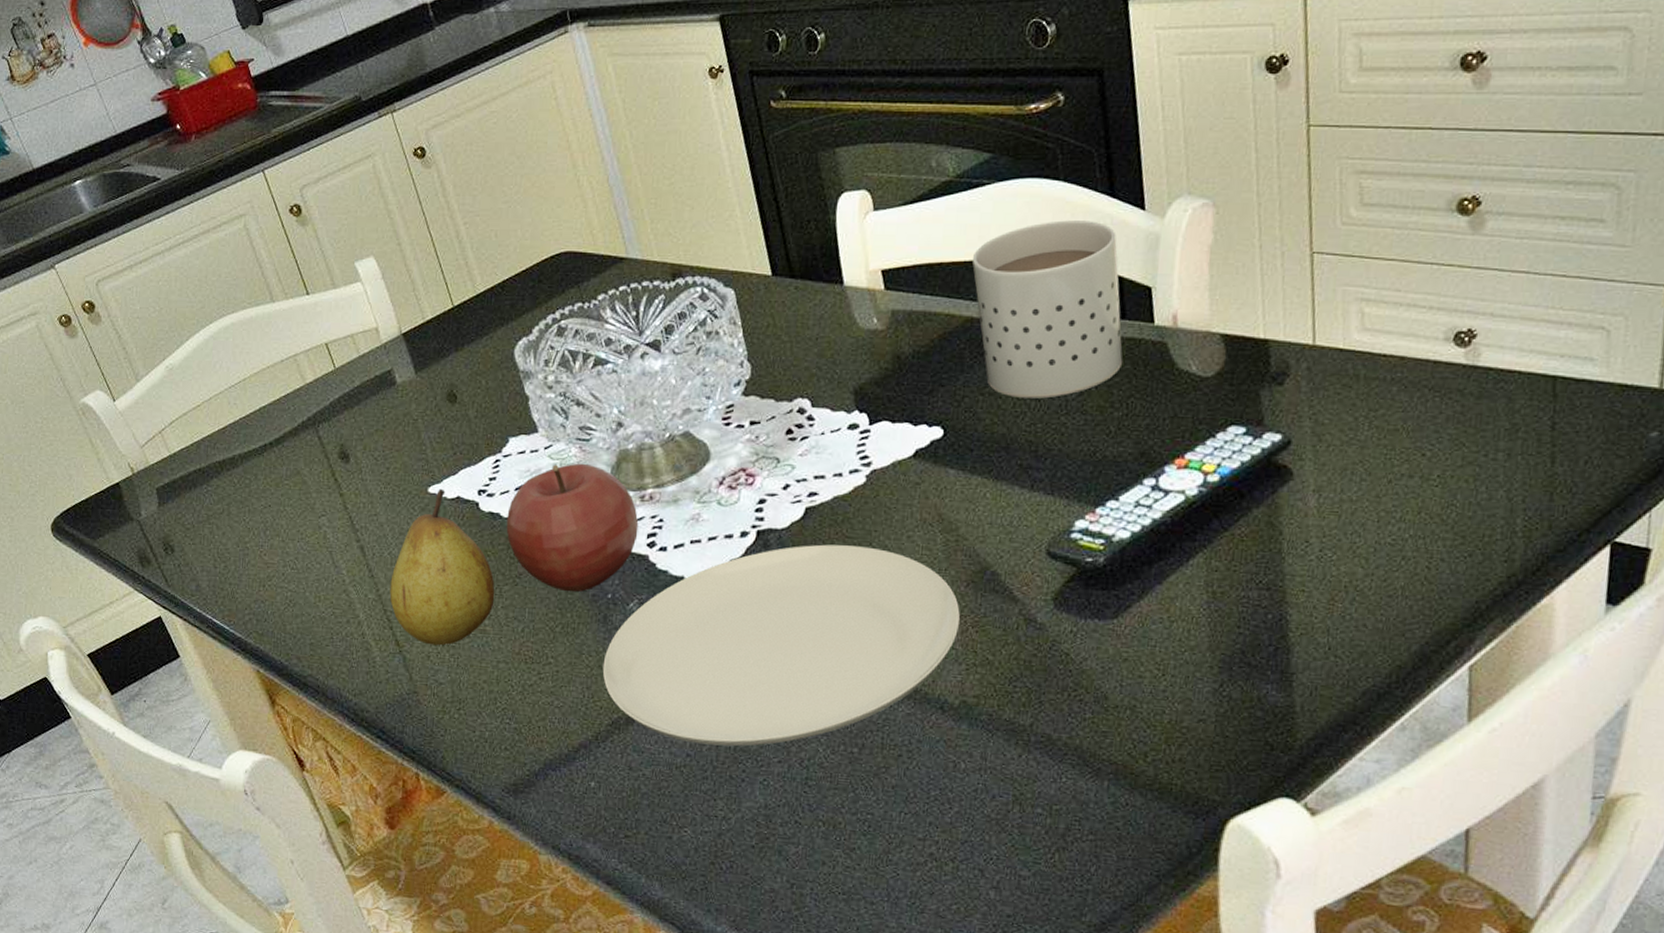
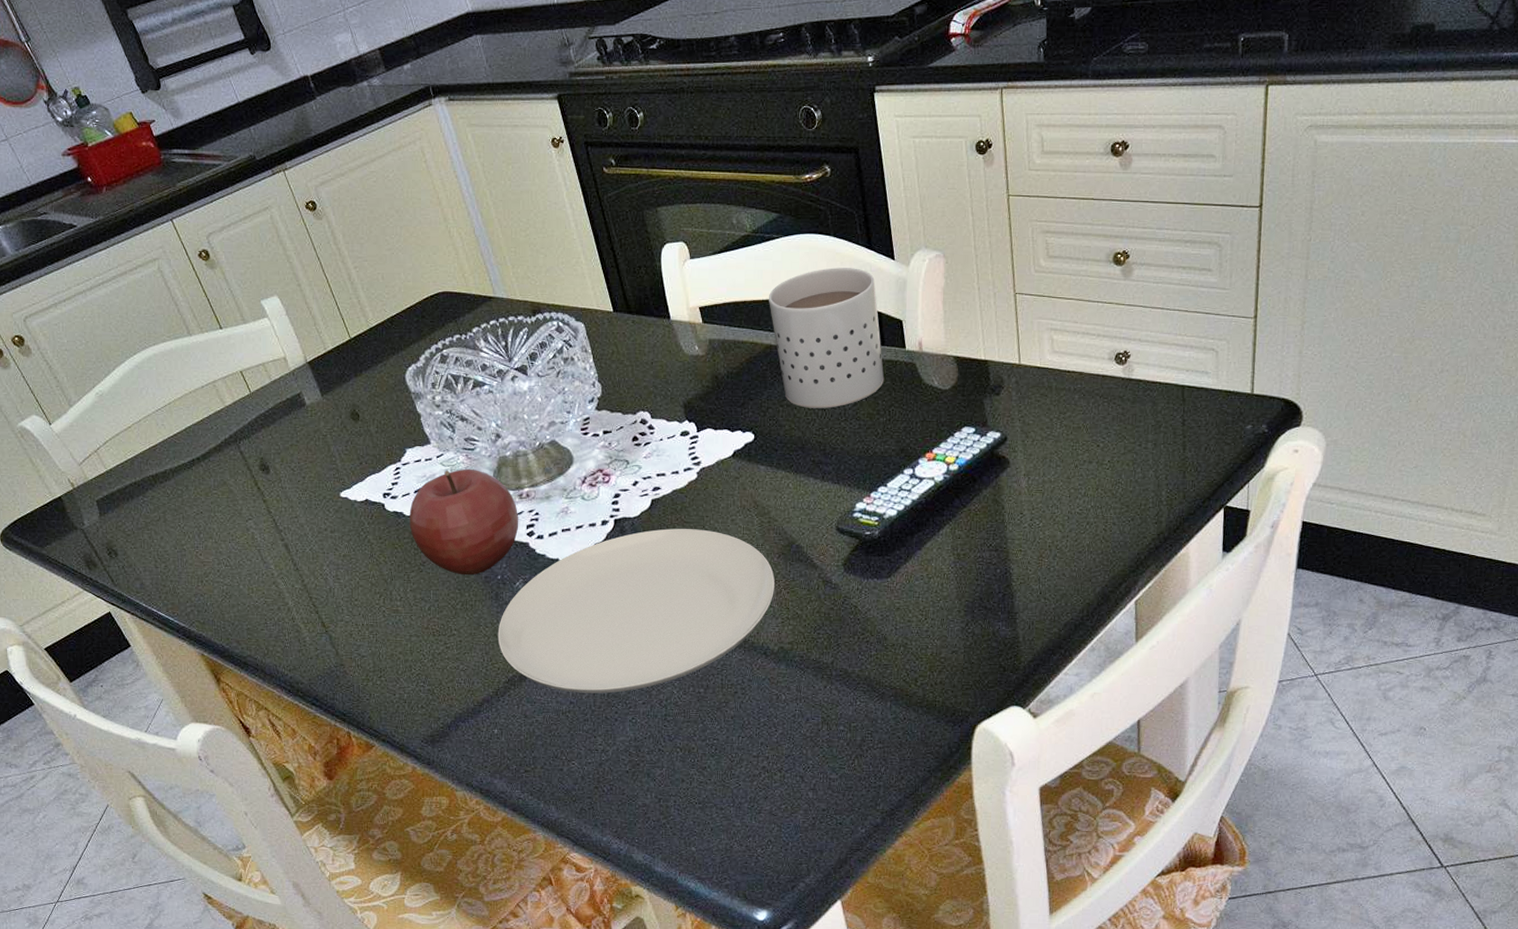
fruit: present [389,488,495,646] -> none [313,493,404,625]

